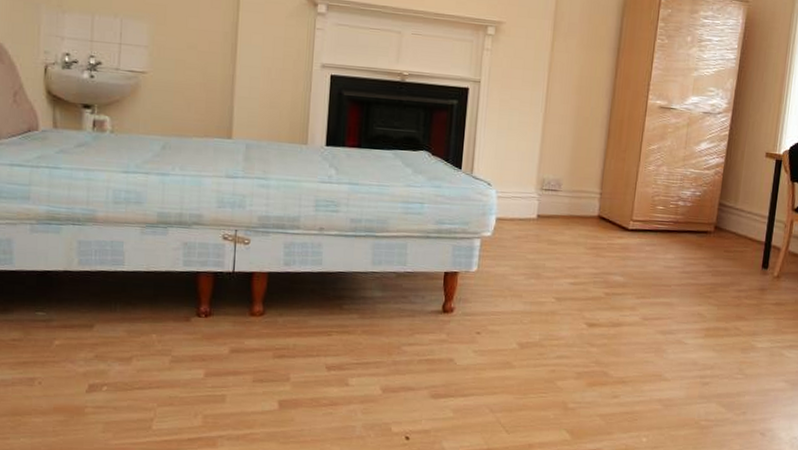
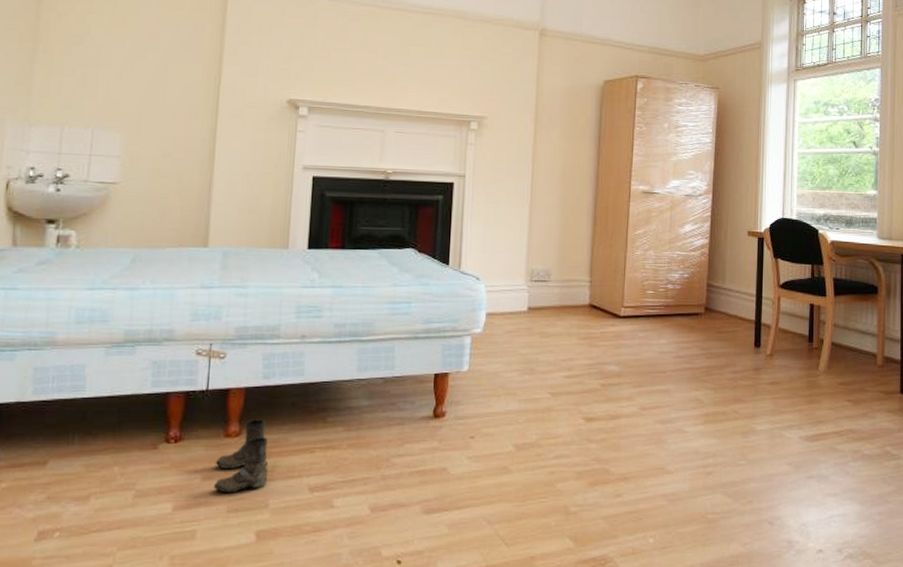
boots: none [240,301,290,366] -> present [213,418,268,494]

